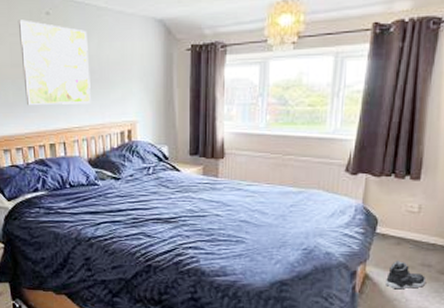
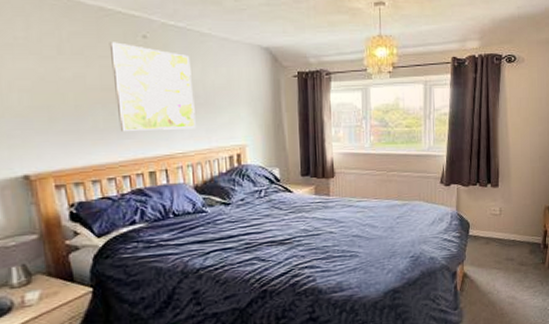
sneaker: present [386,261,427,290] -> none [480,258,511,284]

